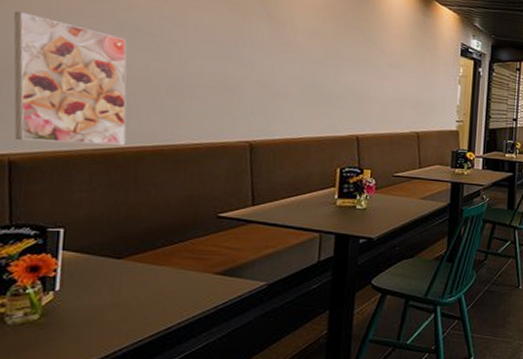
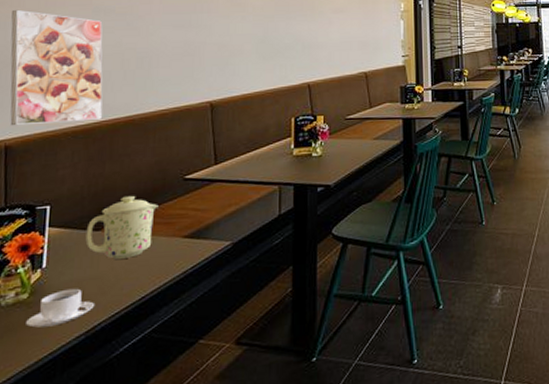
coffee cup: none [37,313,116,348] -> present [26,288,96,328]
mug: none [105,227,188,289] -> present [85,195,159,259]

